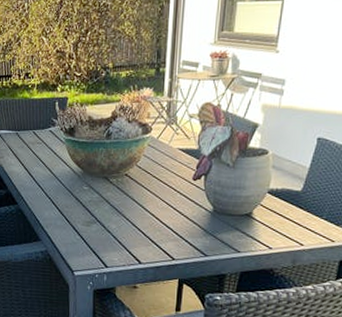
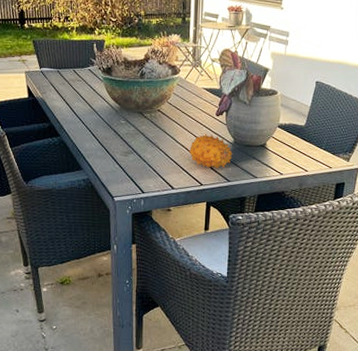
fruit: none [159,200,213,241] -> present [188,133,234,168]

